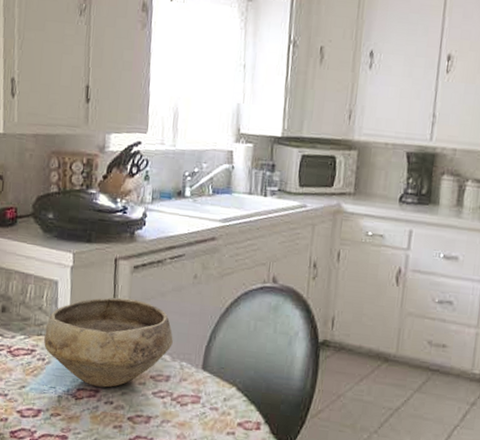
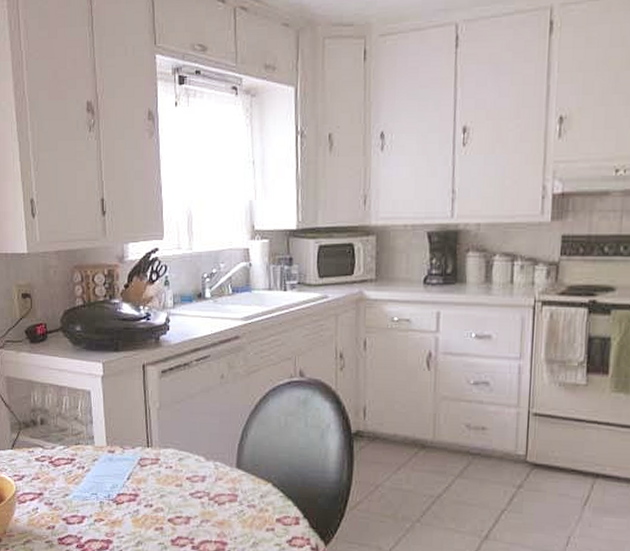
bowl: present [44,297,173,388] -> none [82,402,205,491]

